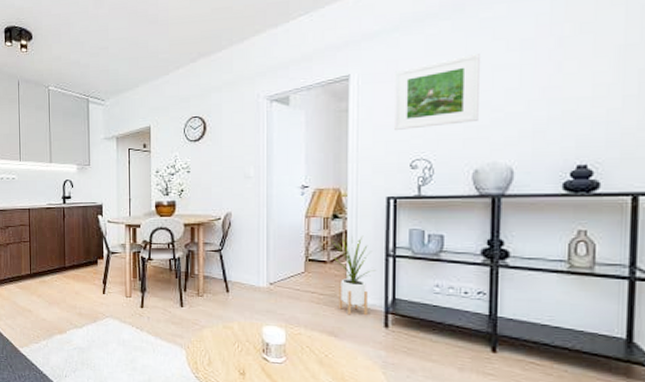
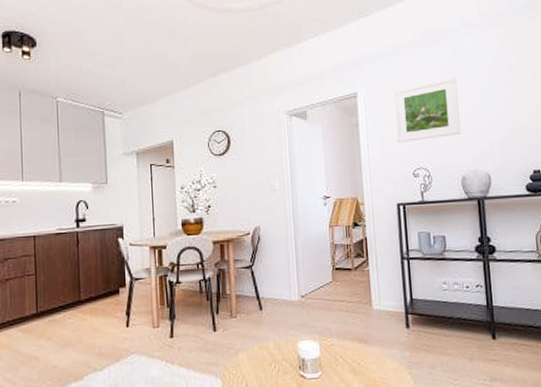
house plant: present [331,234,375,315] -> none [353,241,394,320]

